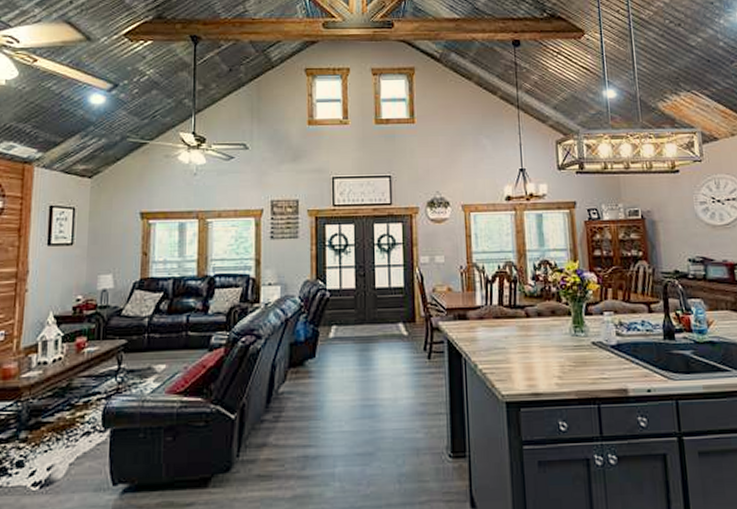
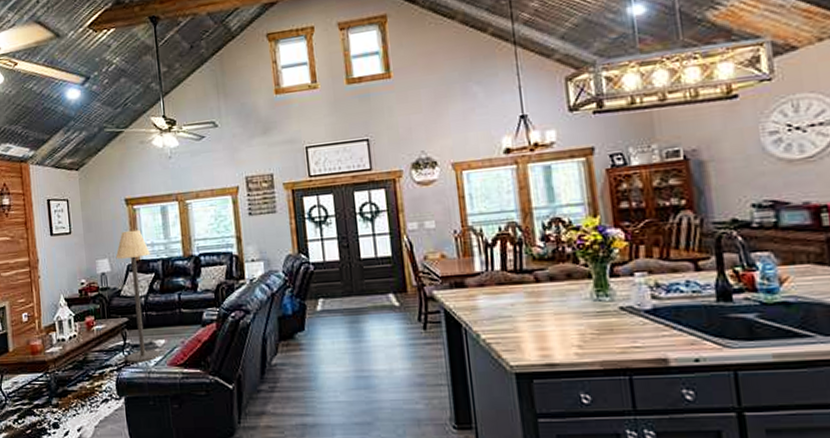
floor lamp: none [118,245,161,390] -> present [115,229,161,363]

